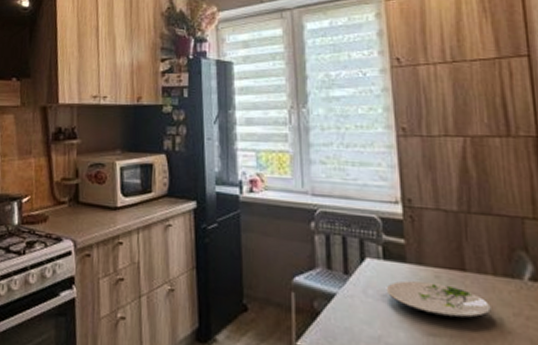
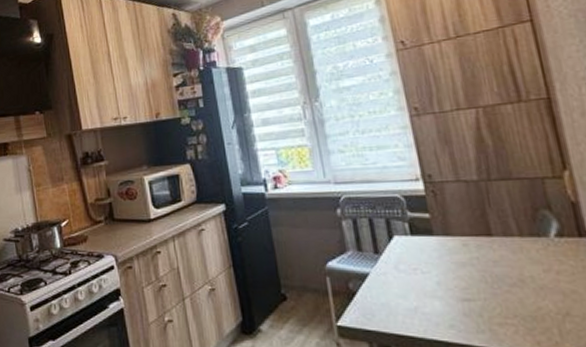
plate: present [386,280,491,318] -> none [416,251,521,281]

